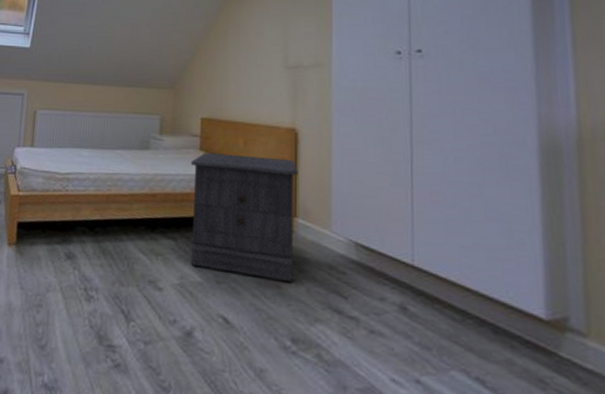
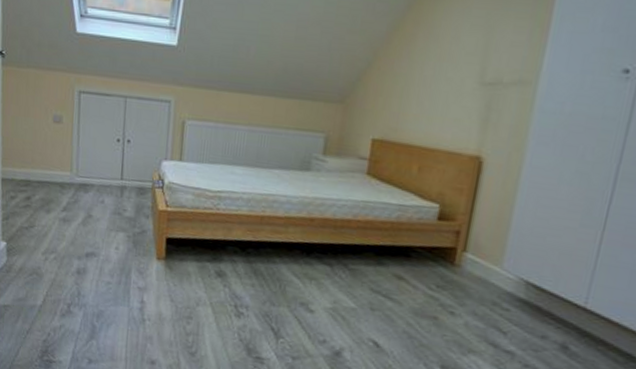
nightstand: present [190,152,298,283] -> none [346,177,476,316]

